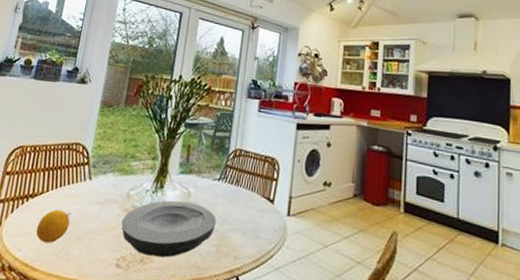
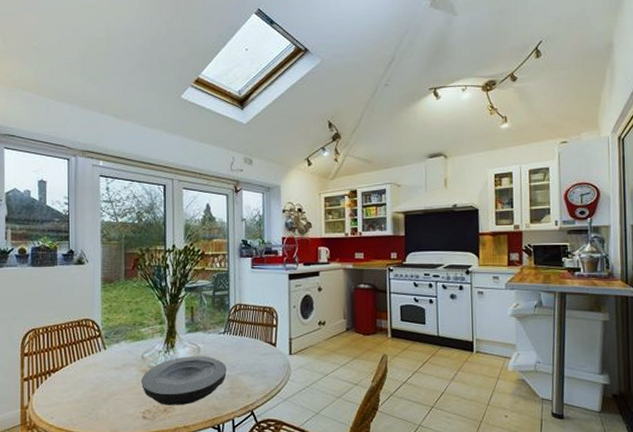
fruit: present [36,209,71,243] -> none [63,379,93,409]

